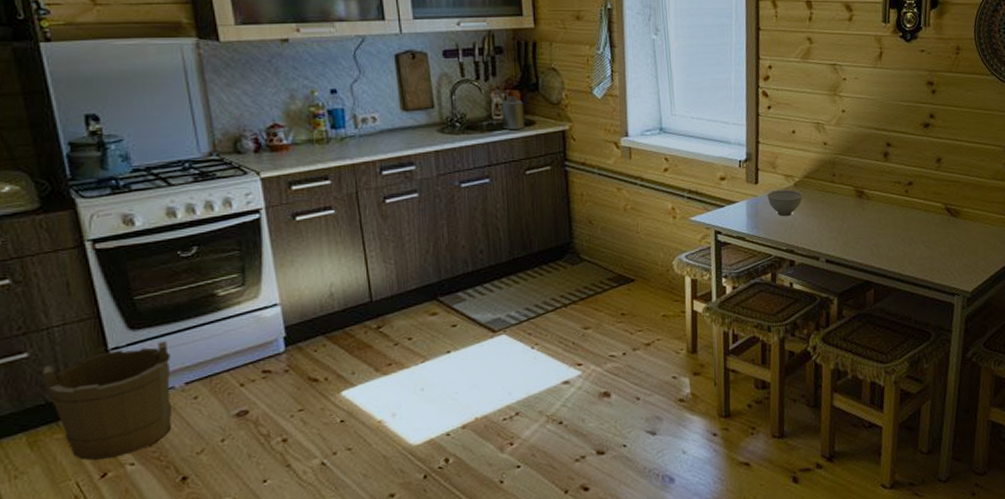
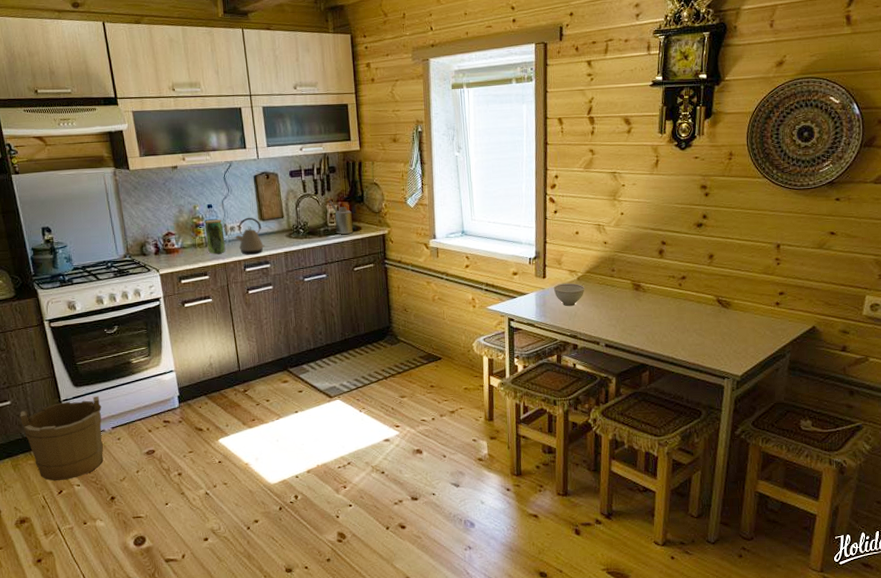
jar: none [326,107,355,152] -> present [204,218,226,254]
kettle: none [368,106,410,155] -> present [235,217,266,256]

